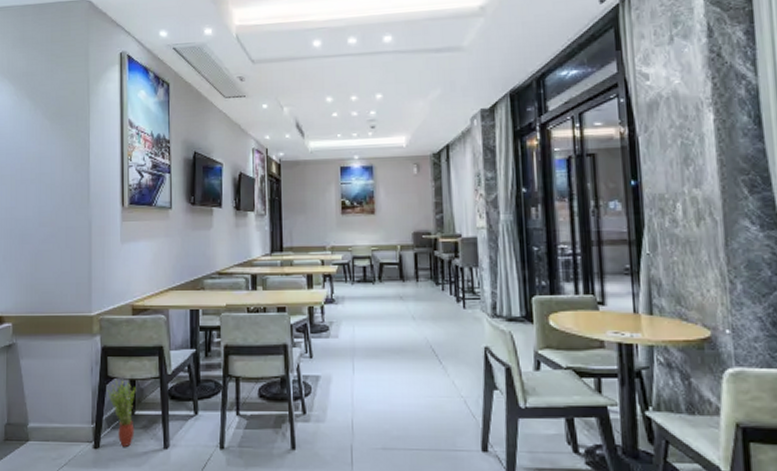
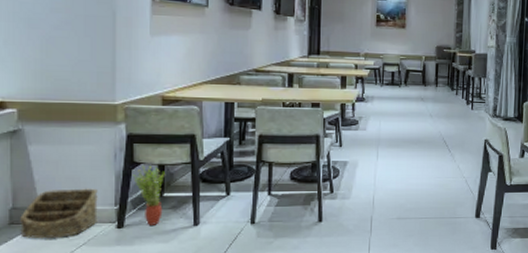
basket: none [13,404,77,458] -> present [20,188,98,239]

